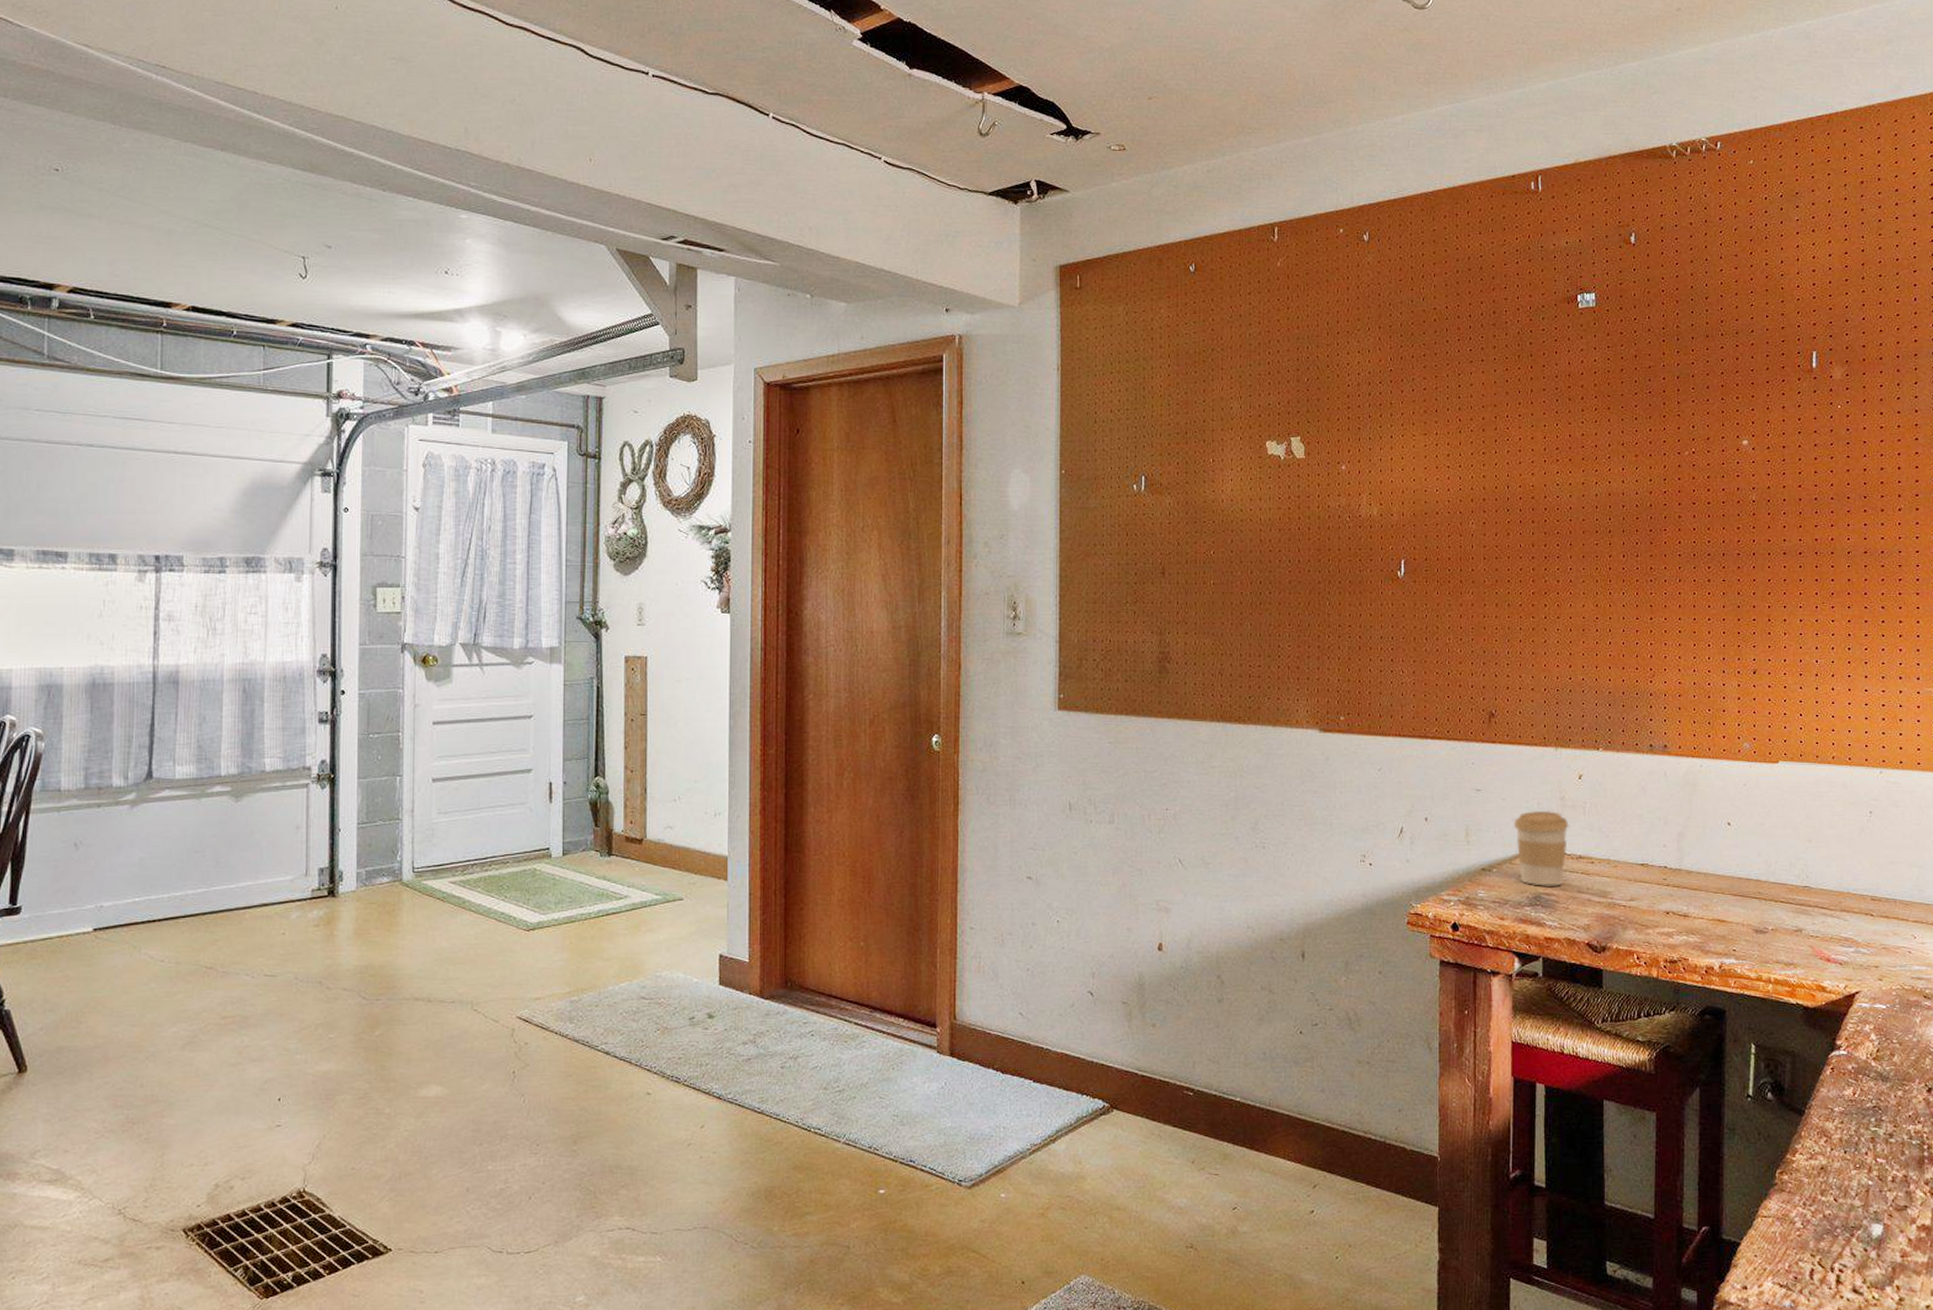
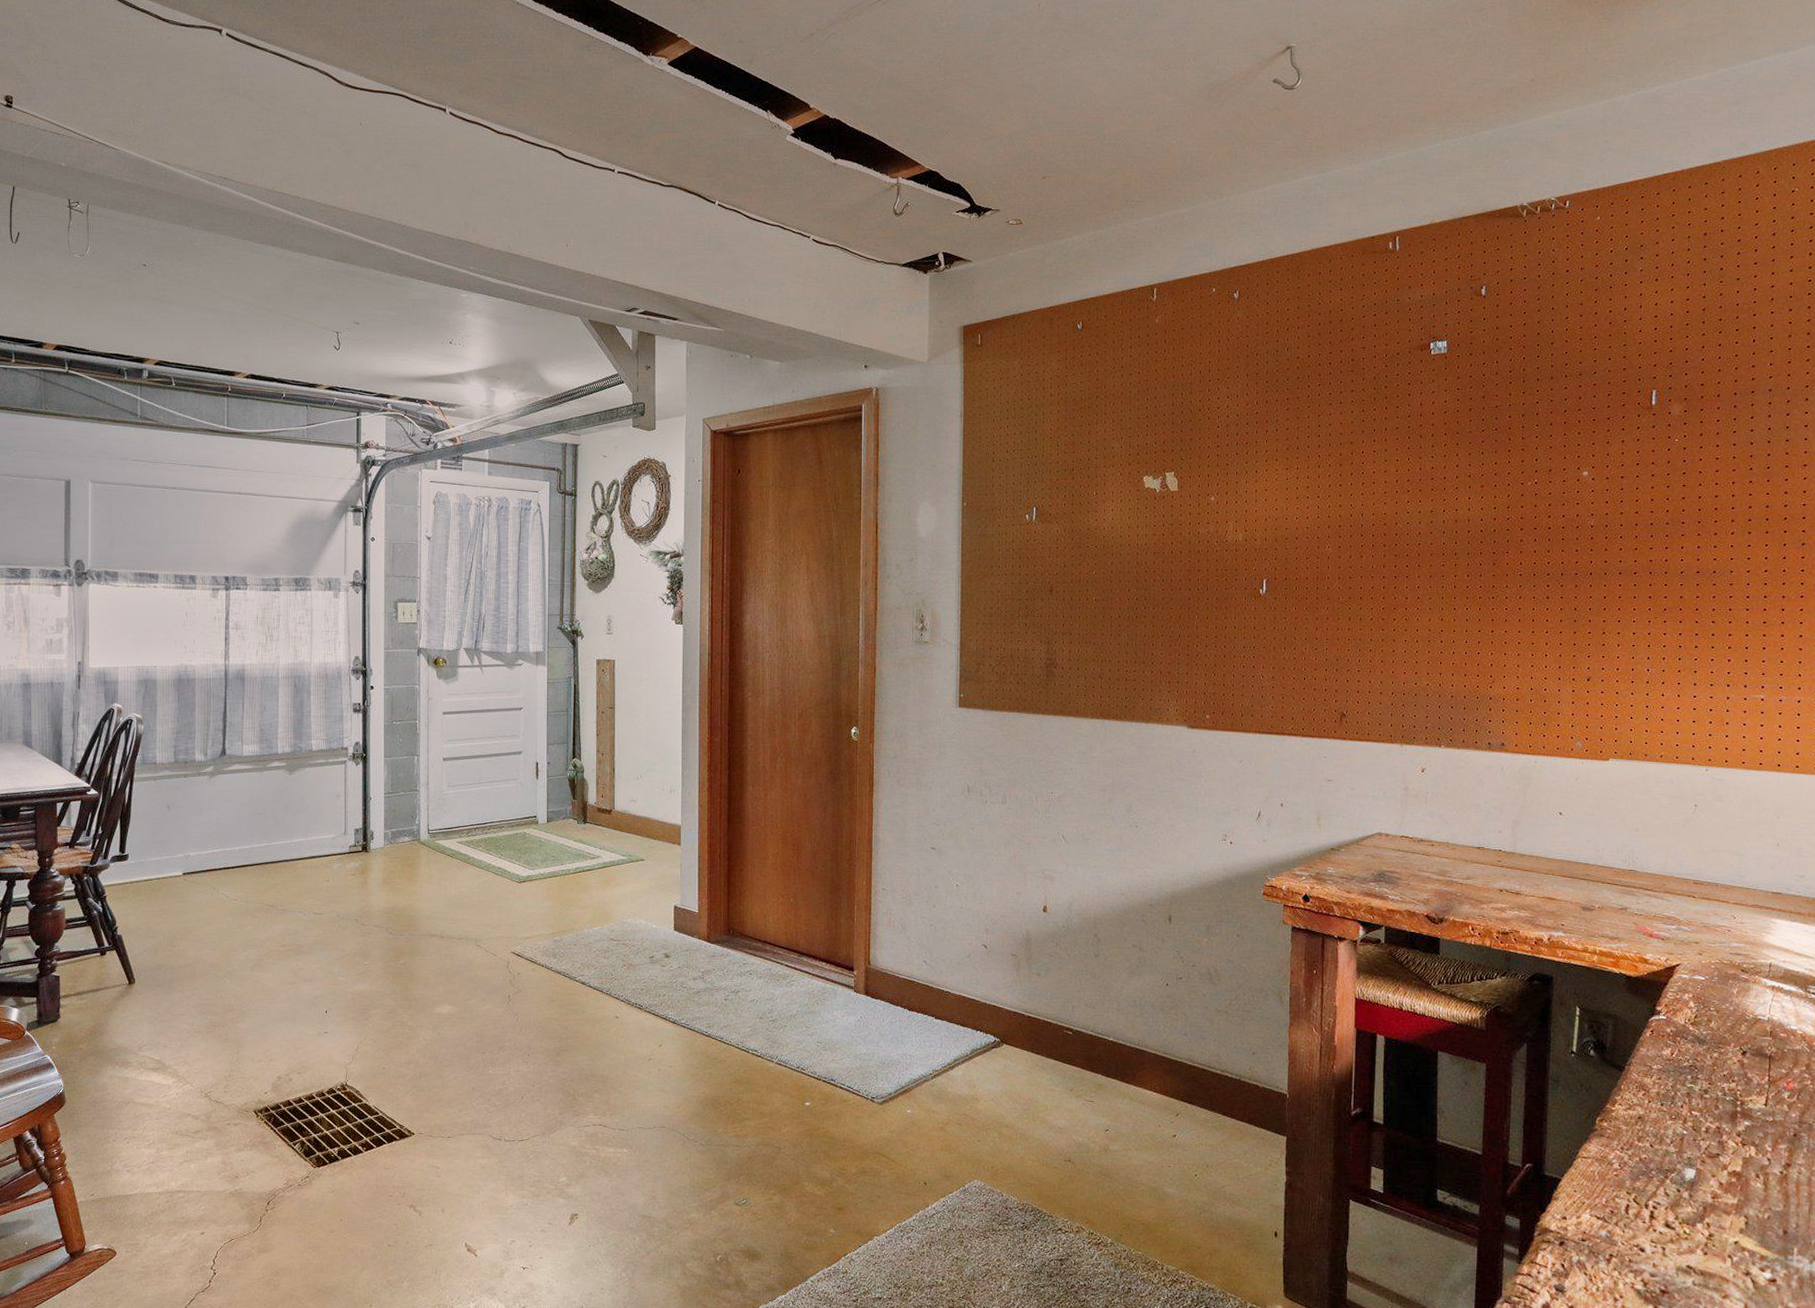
coffee cup: present [1513,810,1569,886] -> none [1361,799,1412,865]

